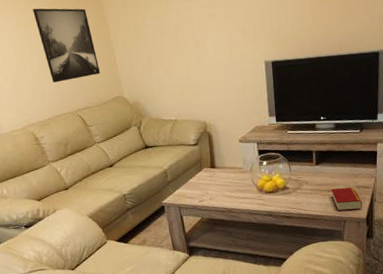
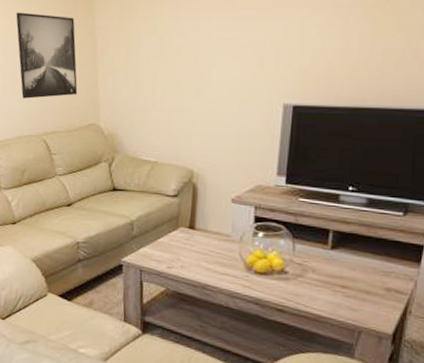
book: present [331,187,362,211] -> none [346,284,390,321]

